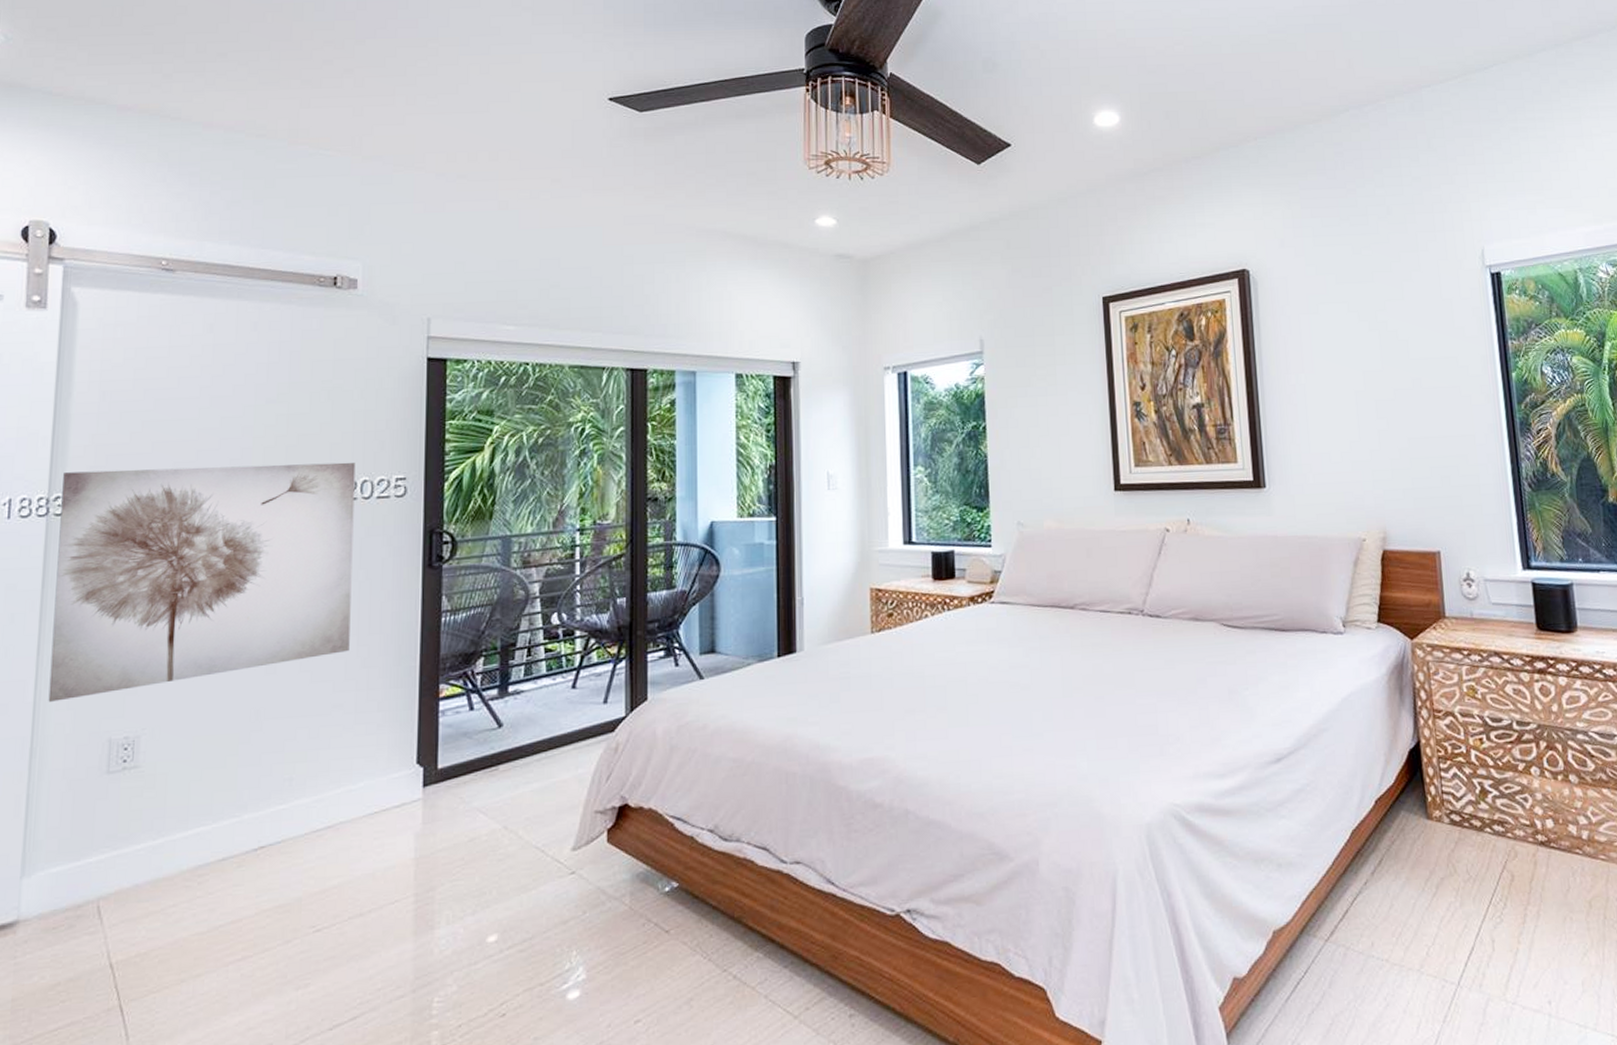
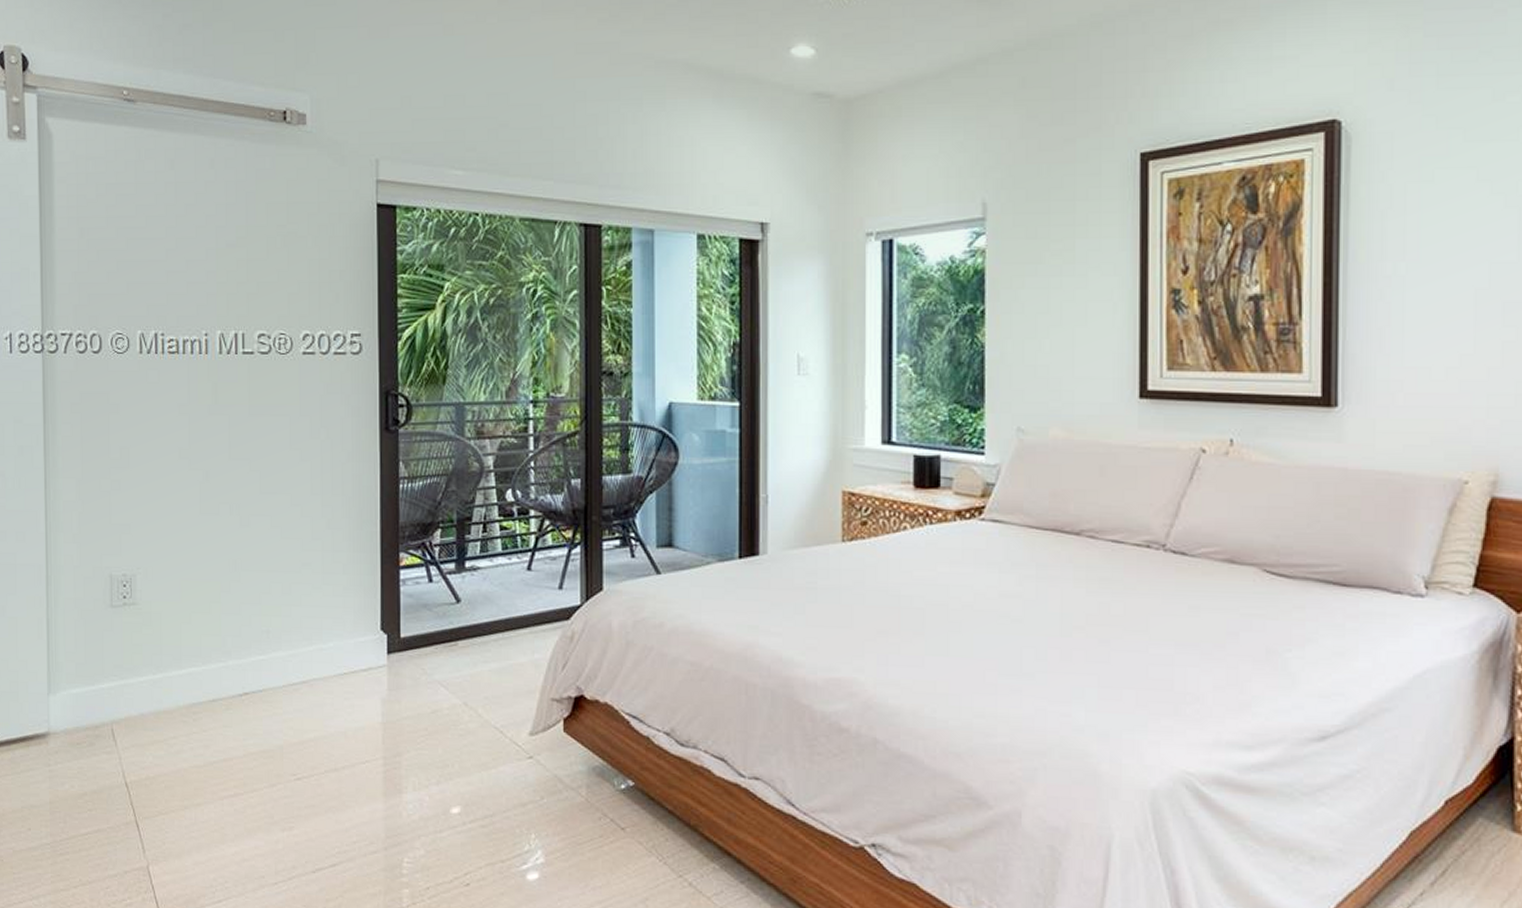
wall art: present [48,462,356,702] -> none [53,310,315,534]

